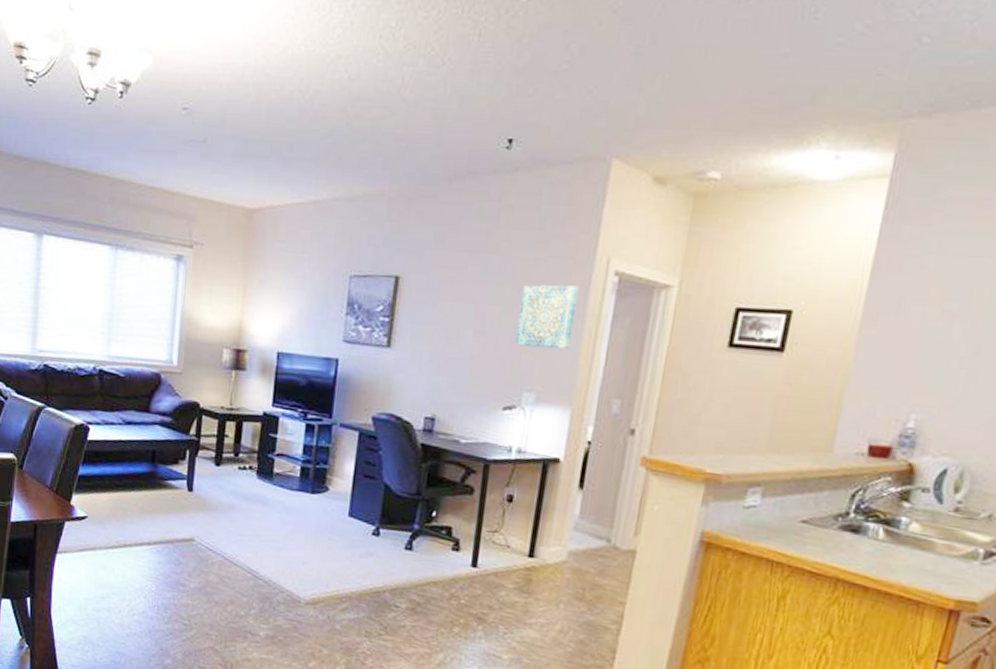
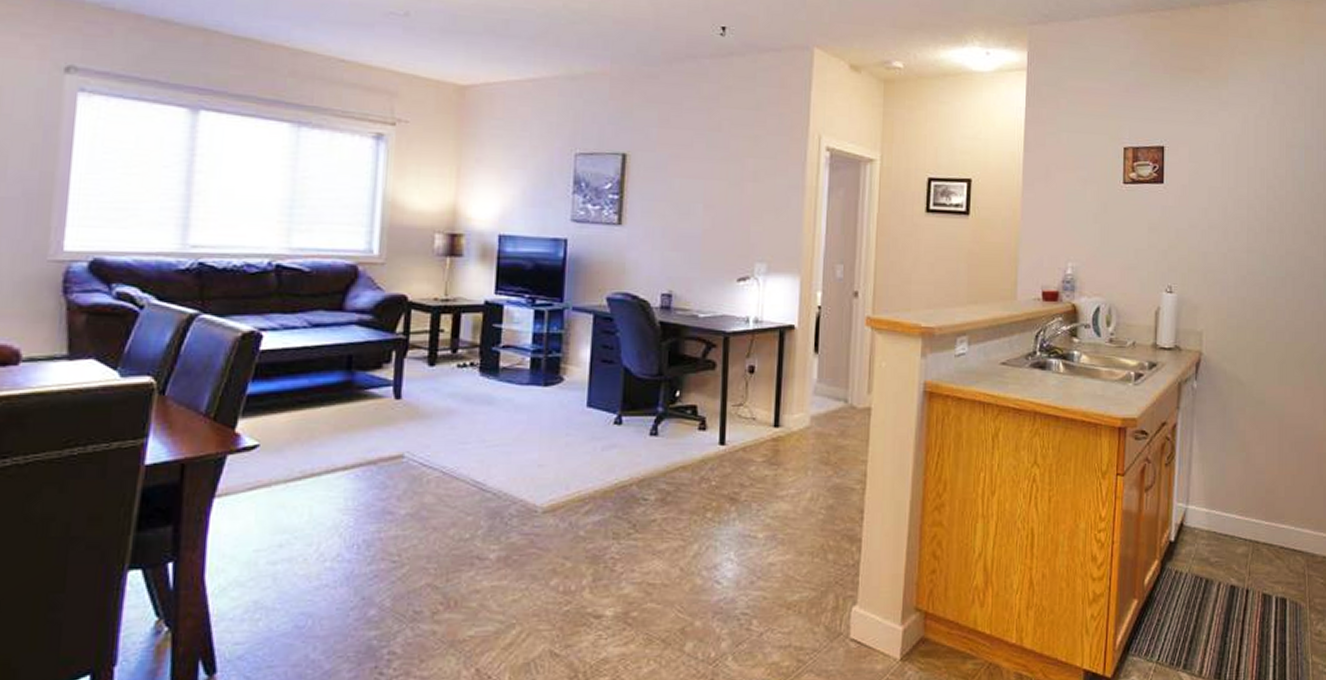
wall art: present [515,285,580,349] -> none [743,160,798,220]

